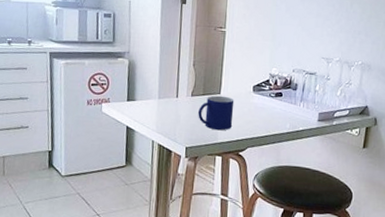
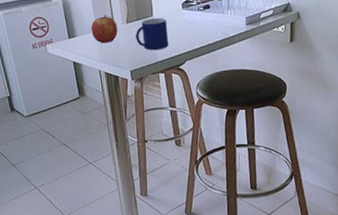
apple: none [152,83,181,113] -> present [91,15,118,44]

